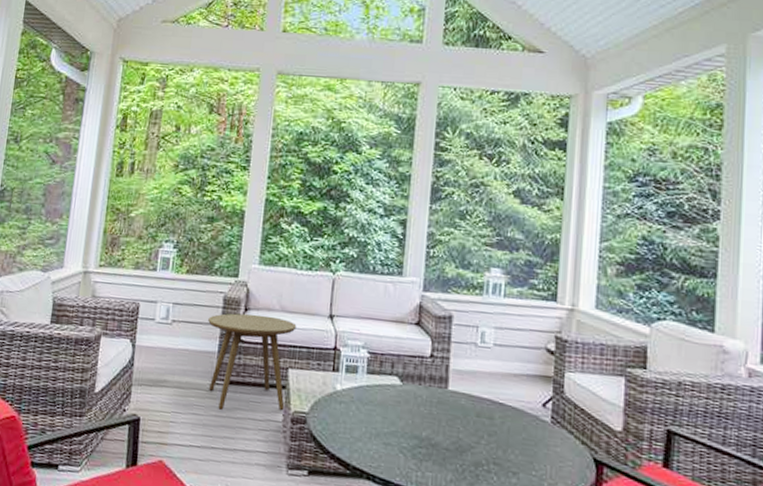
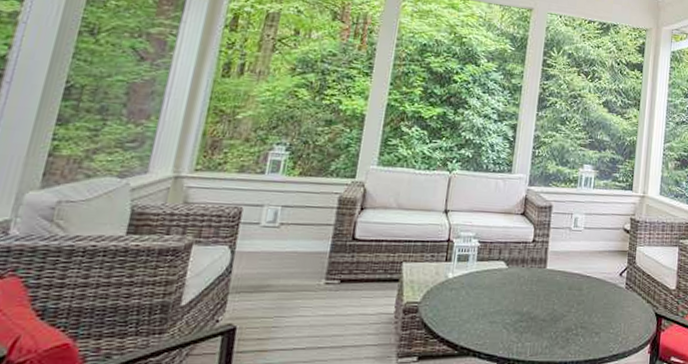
side table: present [208,313,297,411] -> none [318,212,413,309]

